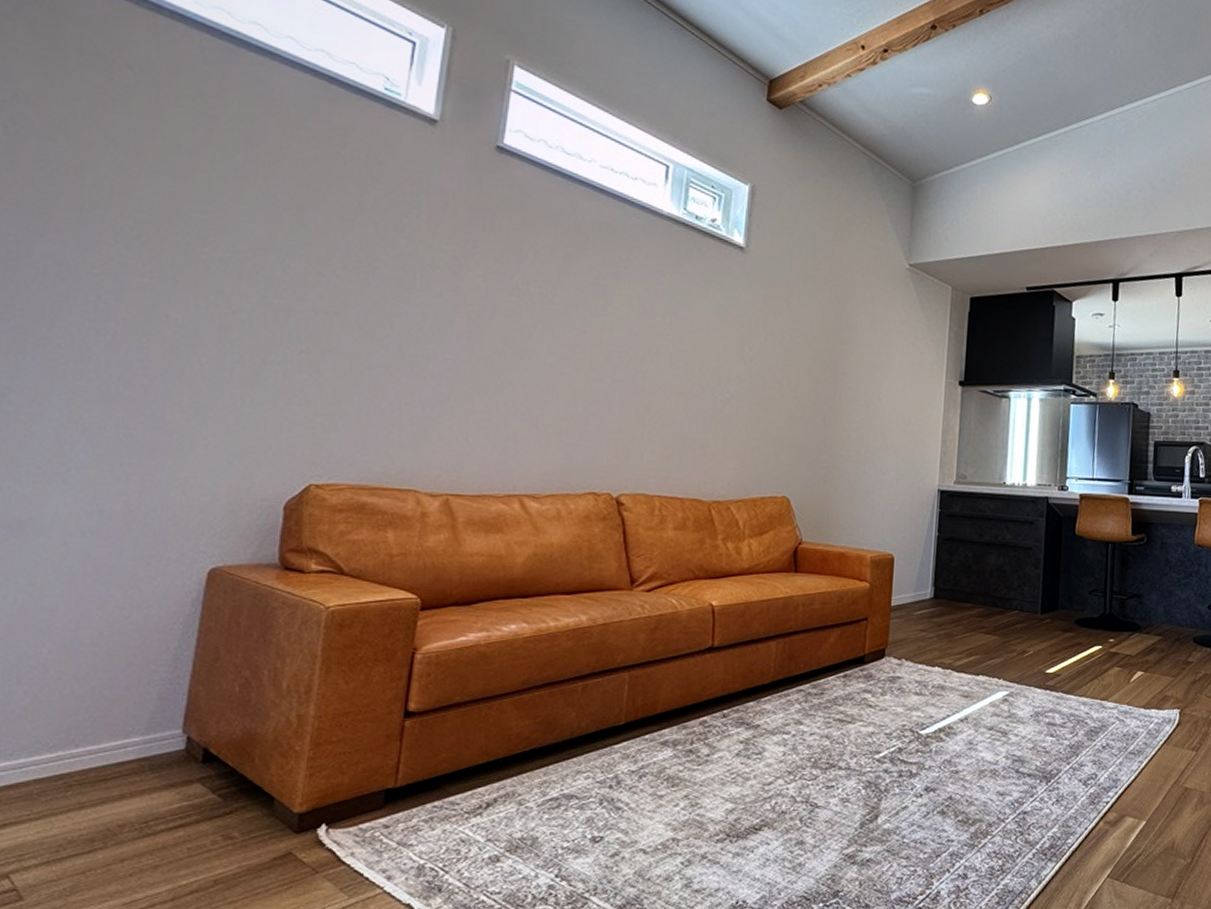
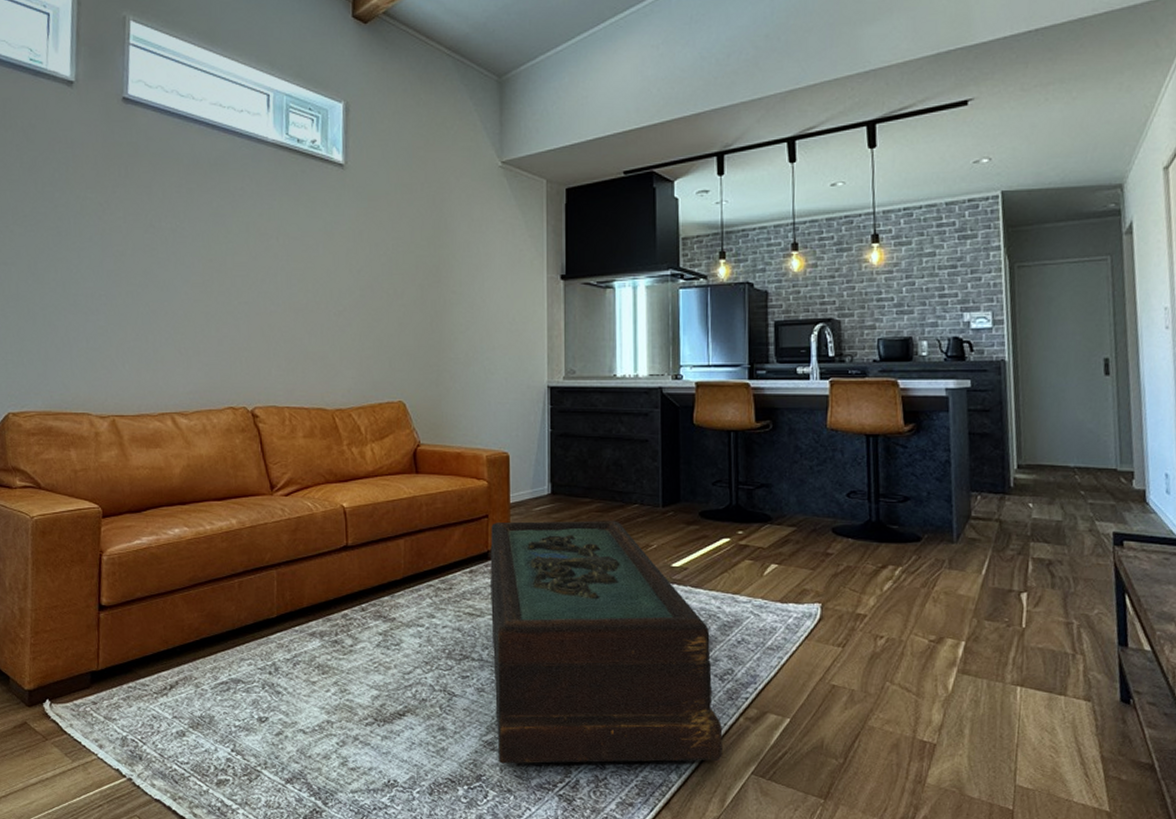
coffee table: none [858,625,1083,878] -> present [490,520,724,764]

